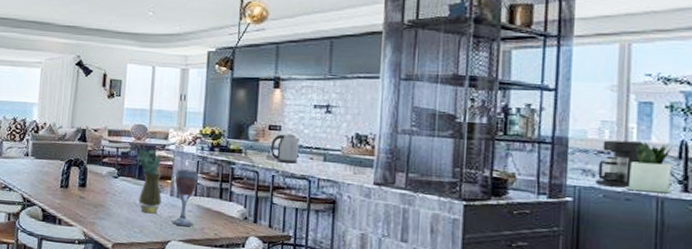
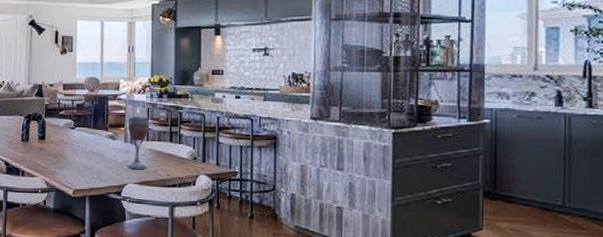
vase: present [137,145,162,214] -> none [91,97,116,160]
kettle: present [270,134,300,164] -> none [214,77,241,105]
coffee maker: present [596,140,641,188] -> none [510,64,550,107]
planter: present [624,142,673,194] -> none [535,63,579,110]

